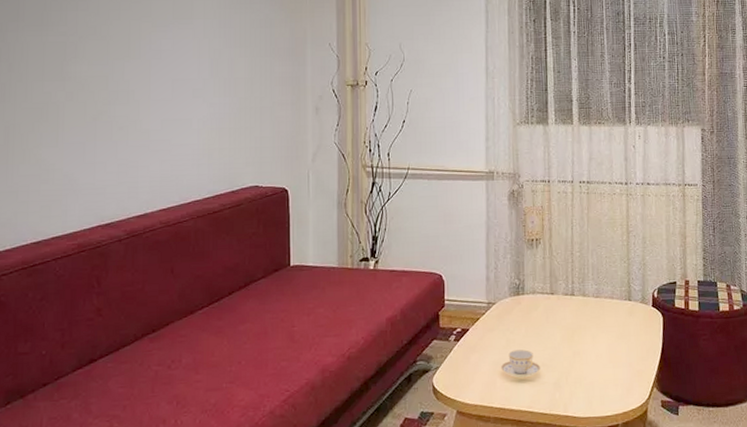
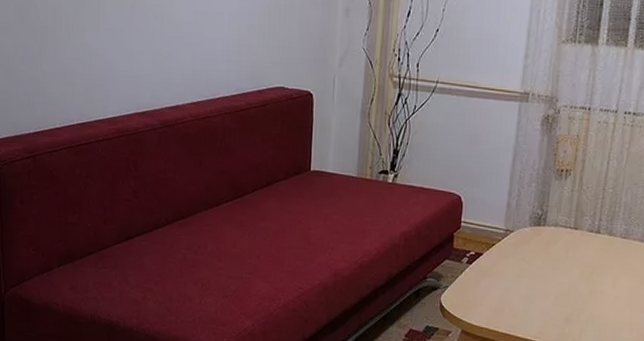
teacup: present [500,349,541,378] -> none [510,280,554,309]

